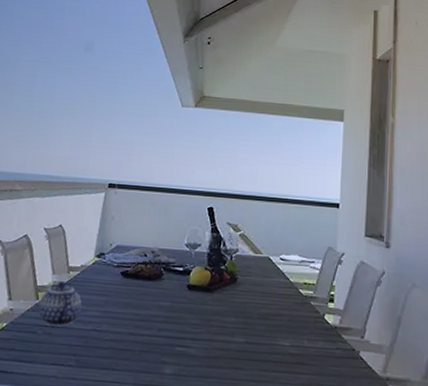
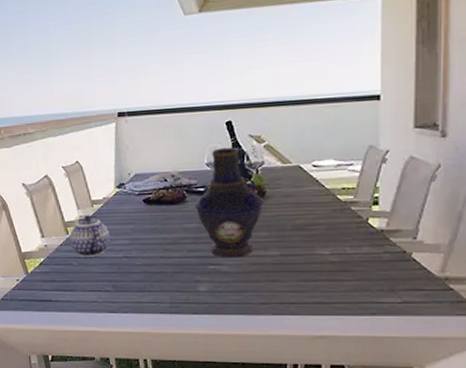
vase: none [169,231,235,341] -> present [194,147,264,258]

